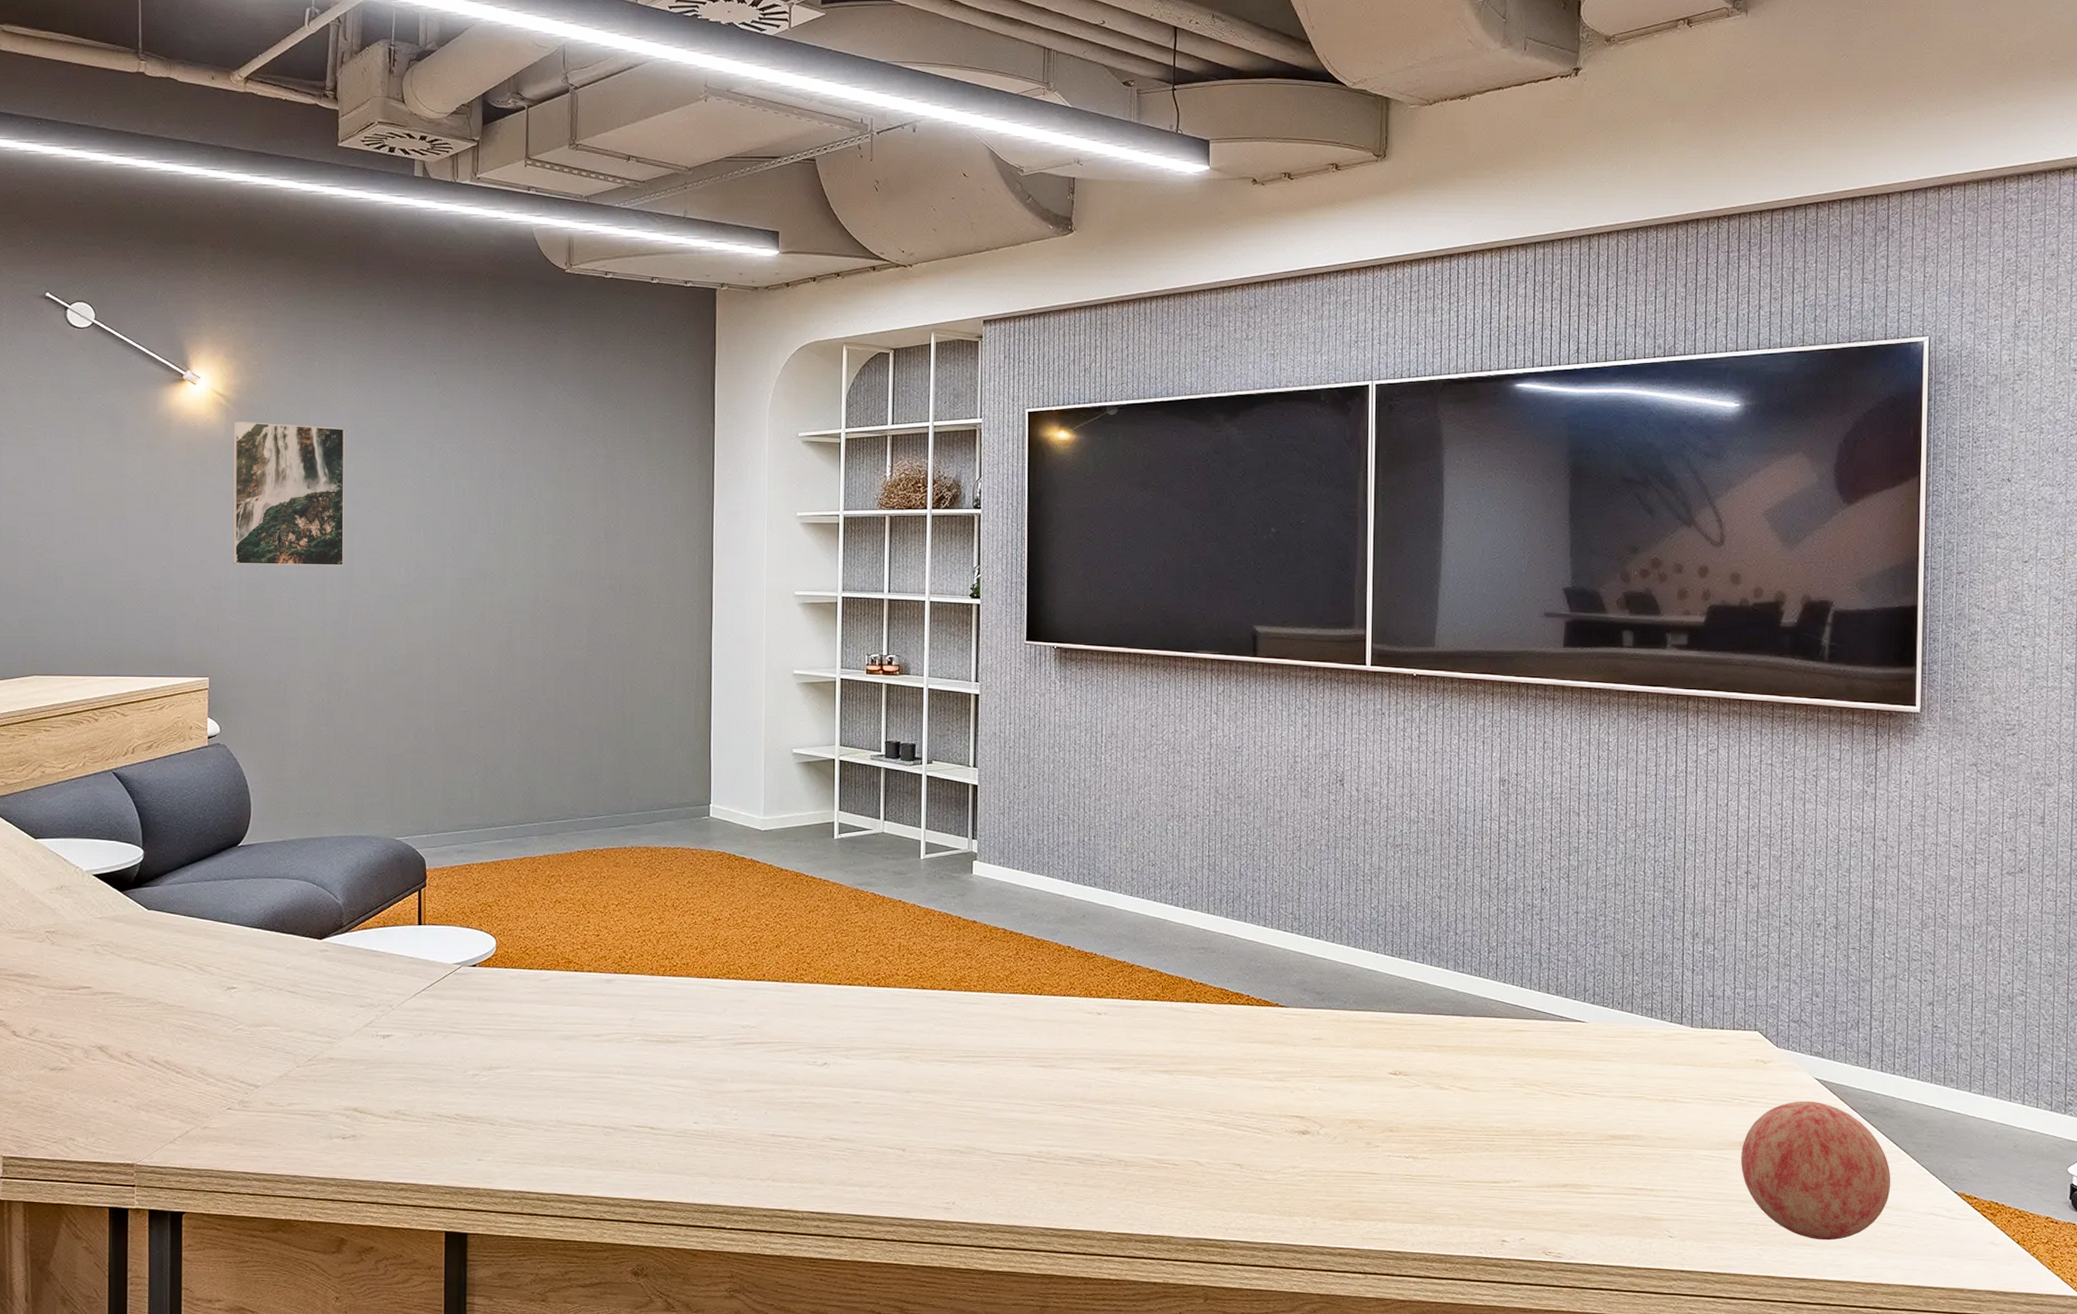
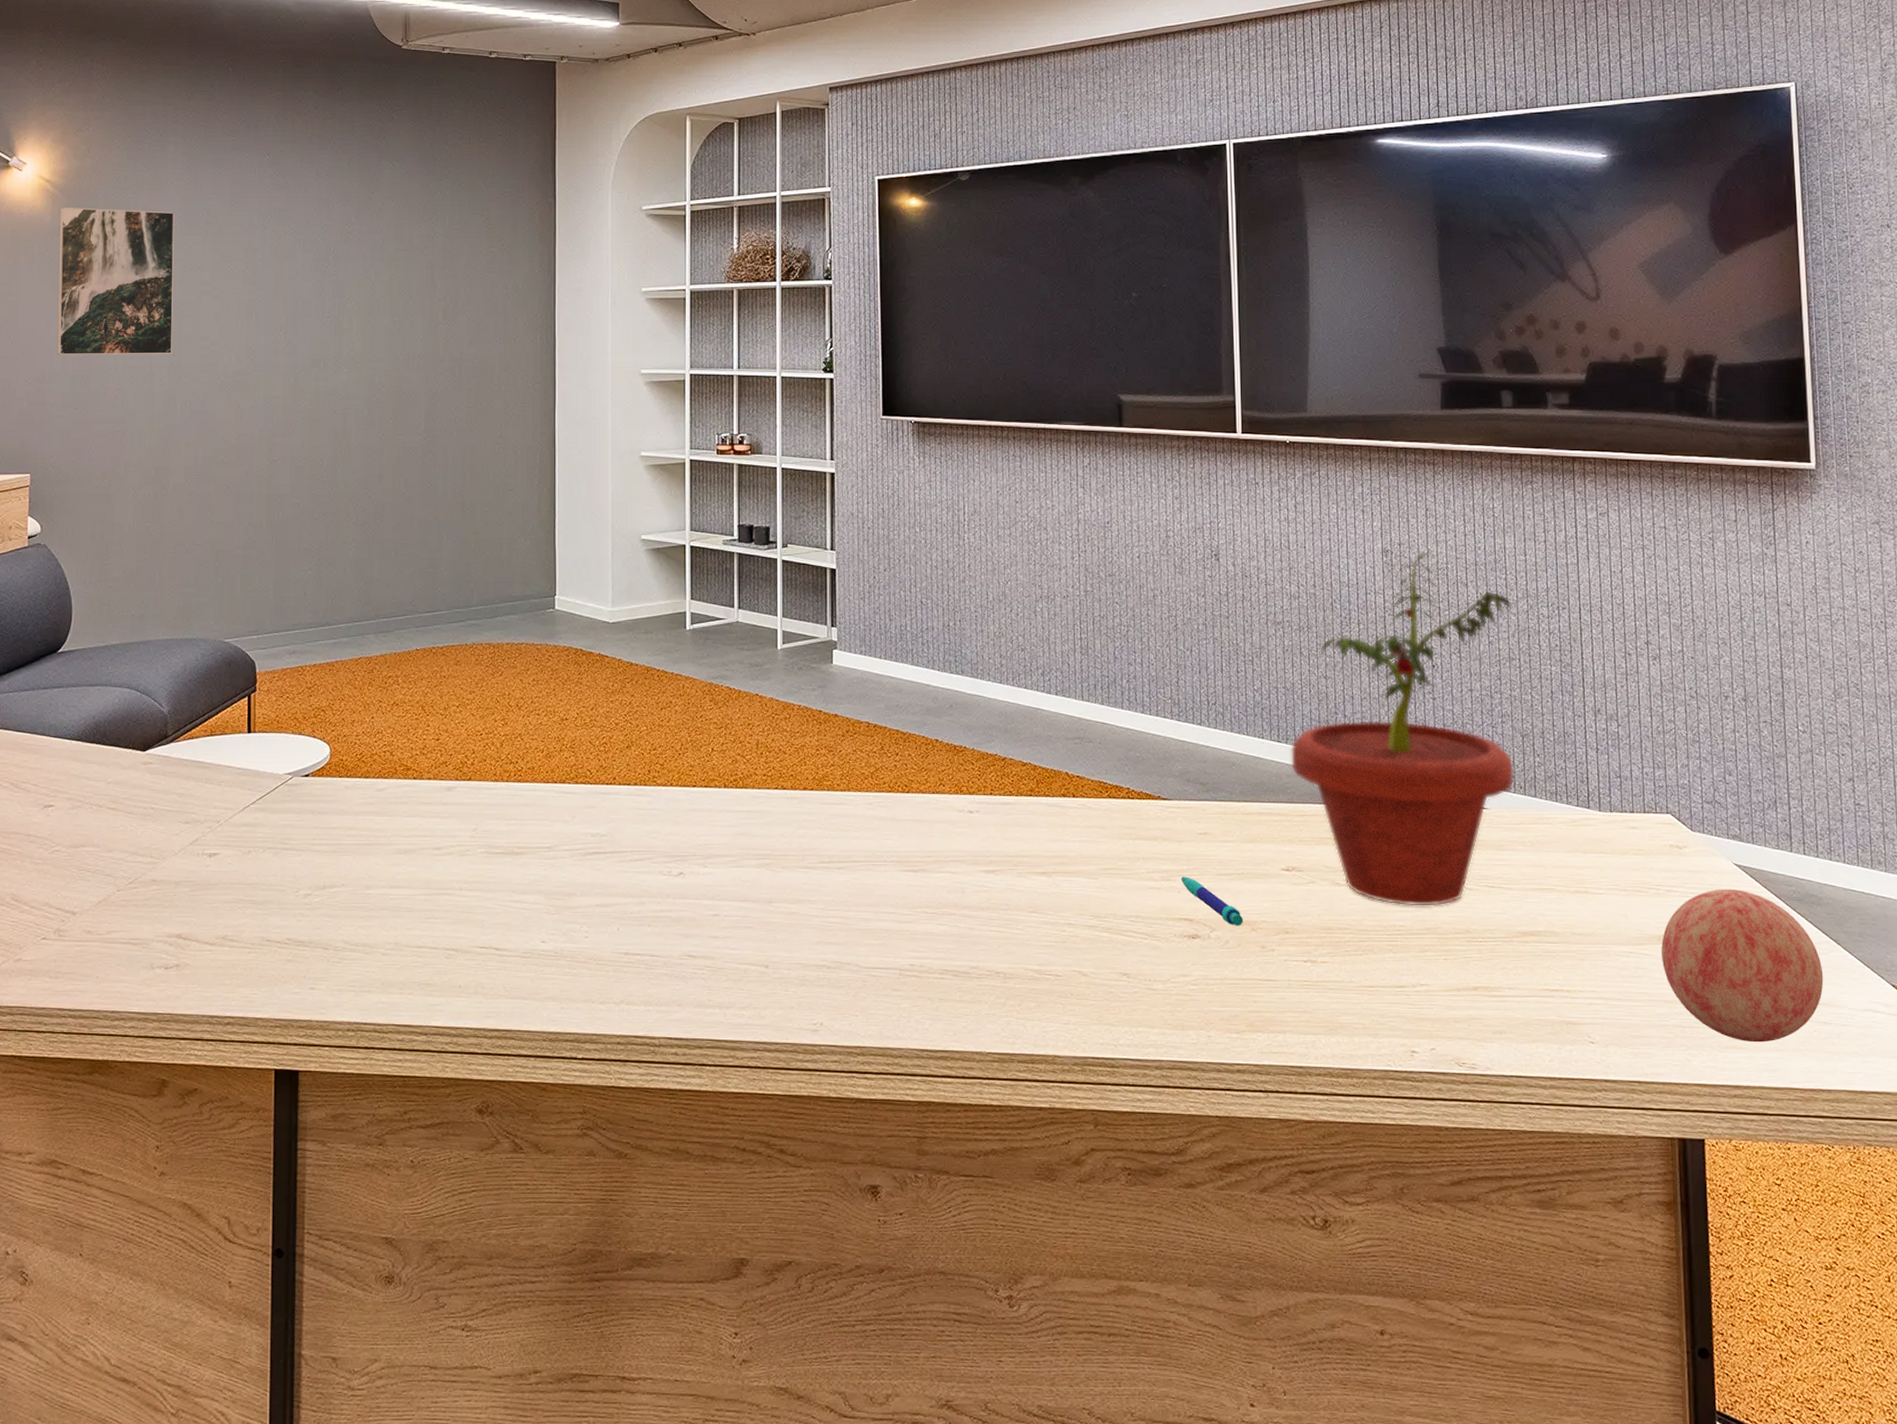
pen: none [1295,1078,1351,1124] -> present [1181,877,1243,926]
potted plant: none [1402,782,1621,1110] -> present [1290,551,1515,906]

